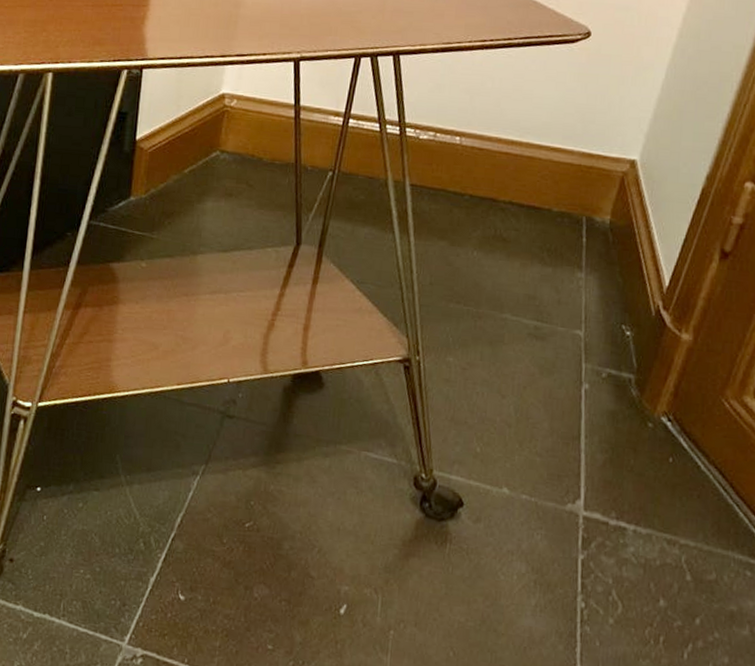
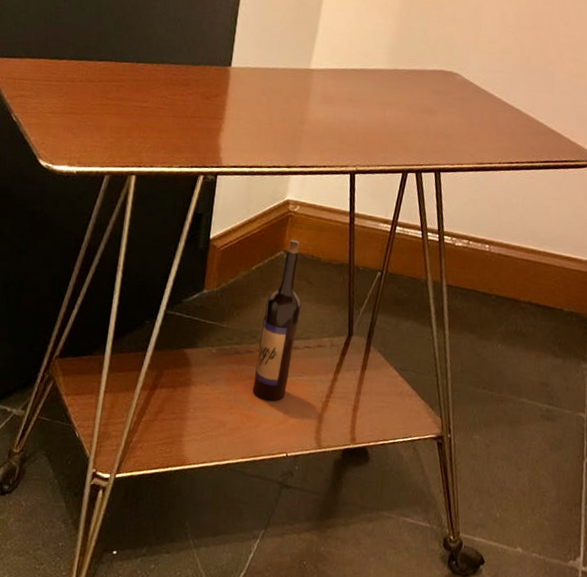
wine bottle: none [188,138,241,320] -> present [252,240,301,401]

